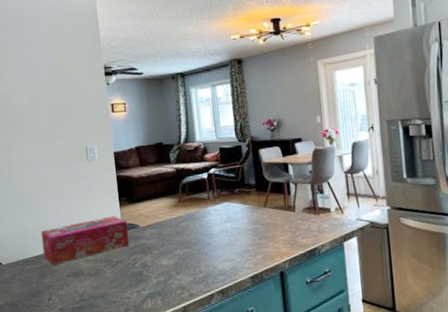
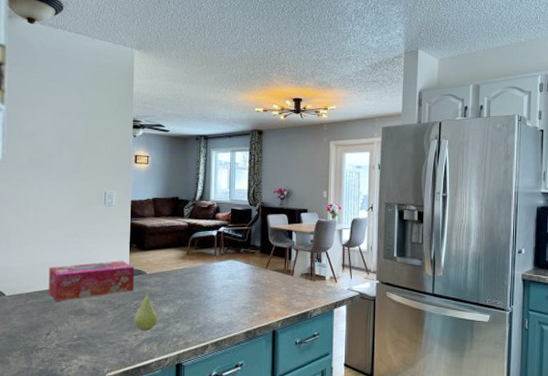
fruit: none [133,242,158,287] -> present [133,289,158,332]

